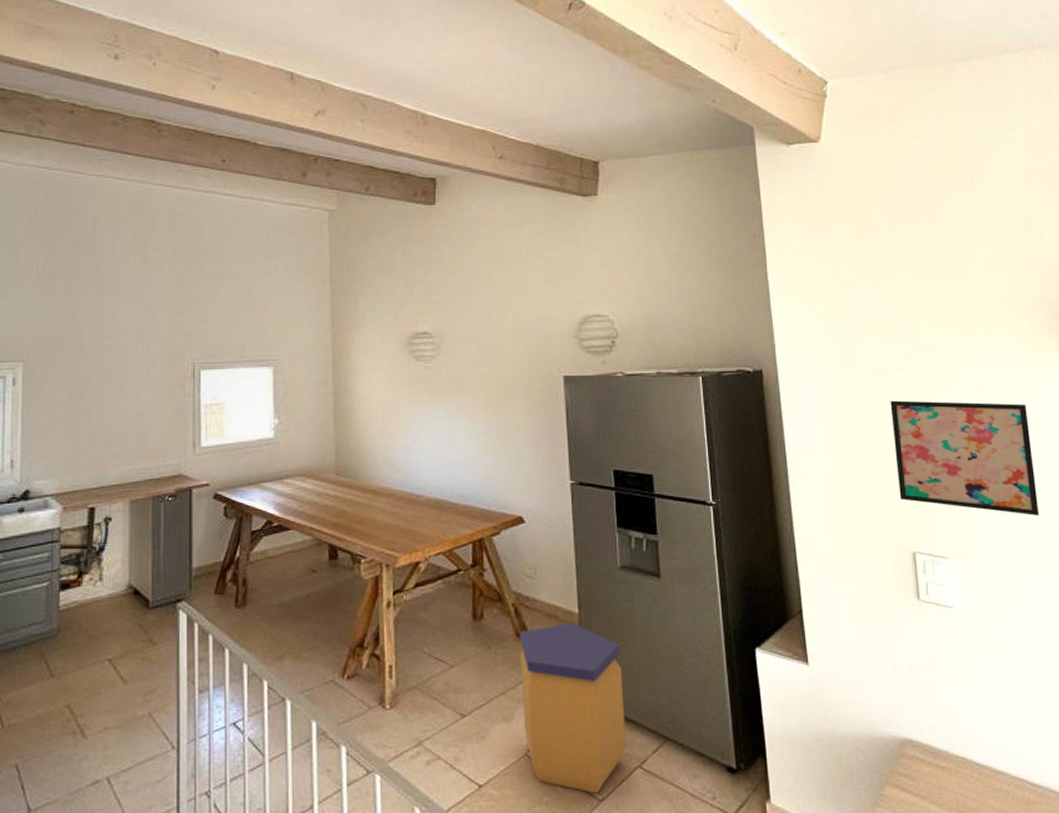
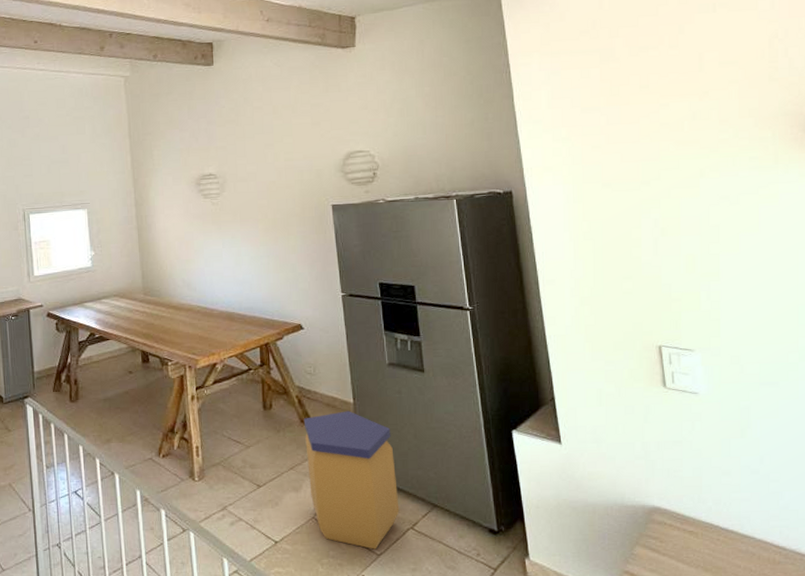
wall art: present [890,400,1039,517] -> none [635,209,784,311]

